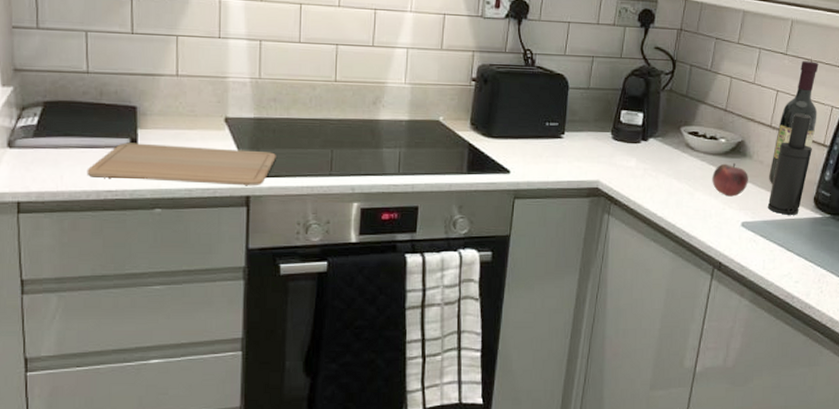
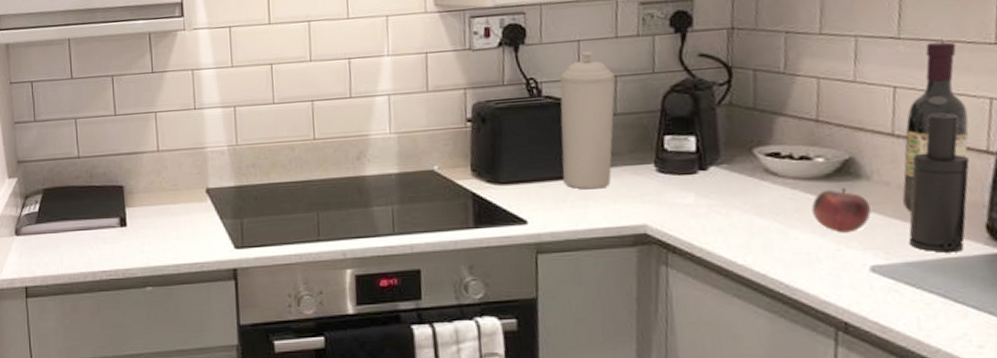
chopping board: present [86,142,276,187] -> none [83,220,260,259]
canister: none [542,32,592,149] -> present [559,51,615,190]

